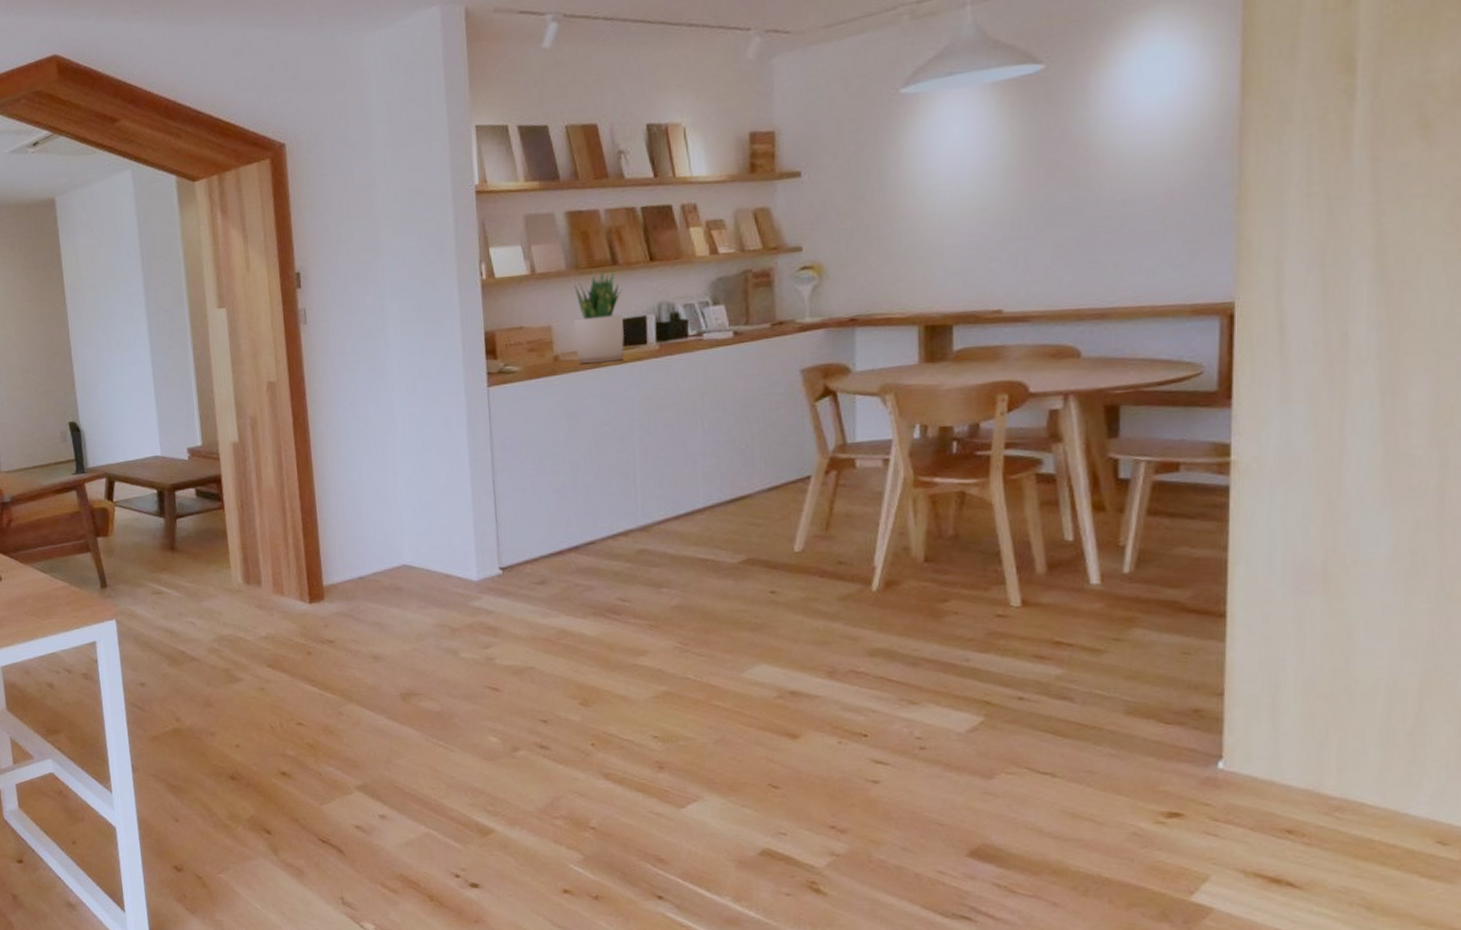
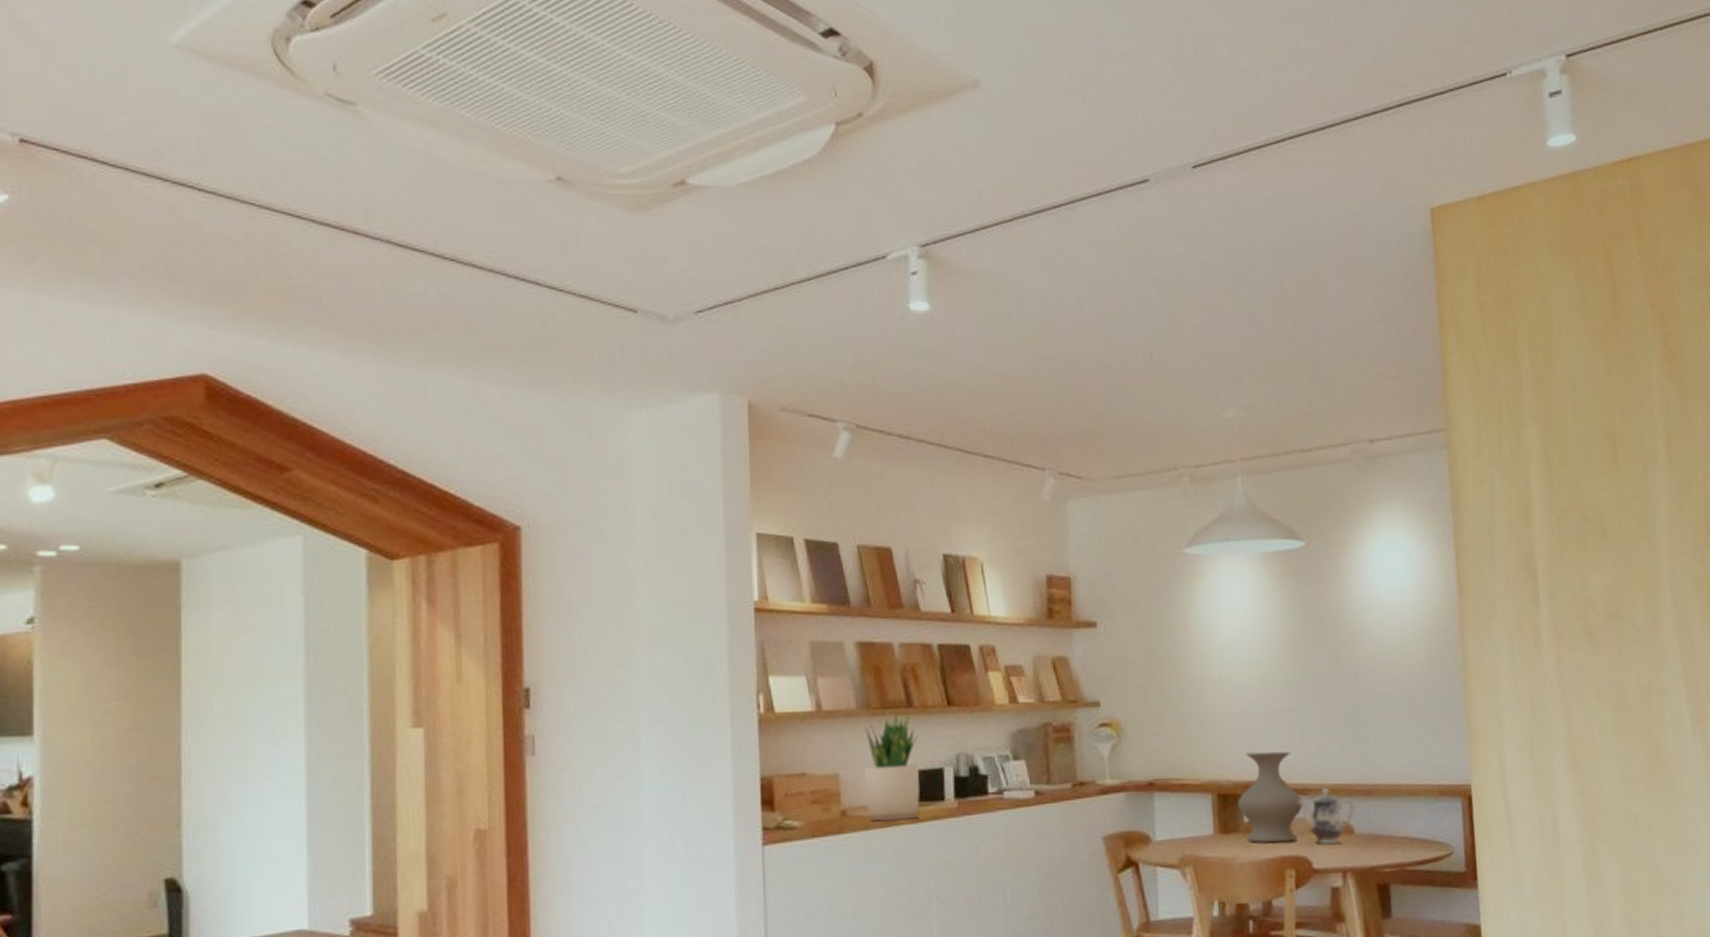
vase: none [947,281,1021,371] -> present [1237,751,1302,844]
teapot: none [1017,313,1083,370] -> present [1299,787,1355,846]

